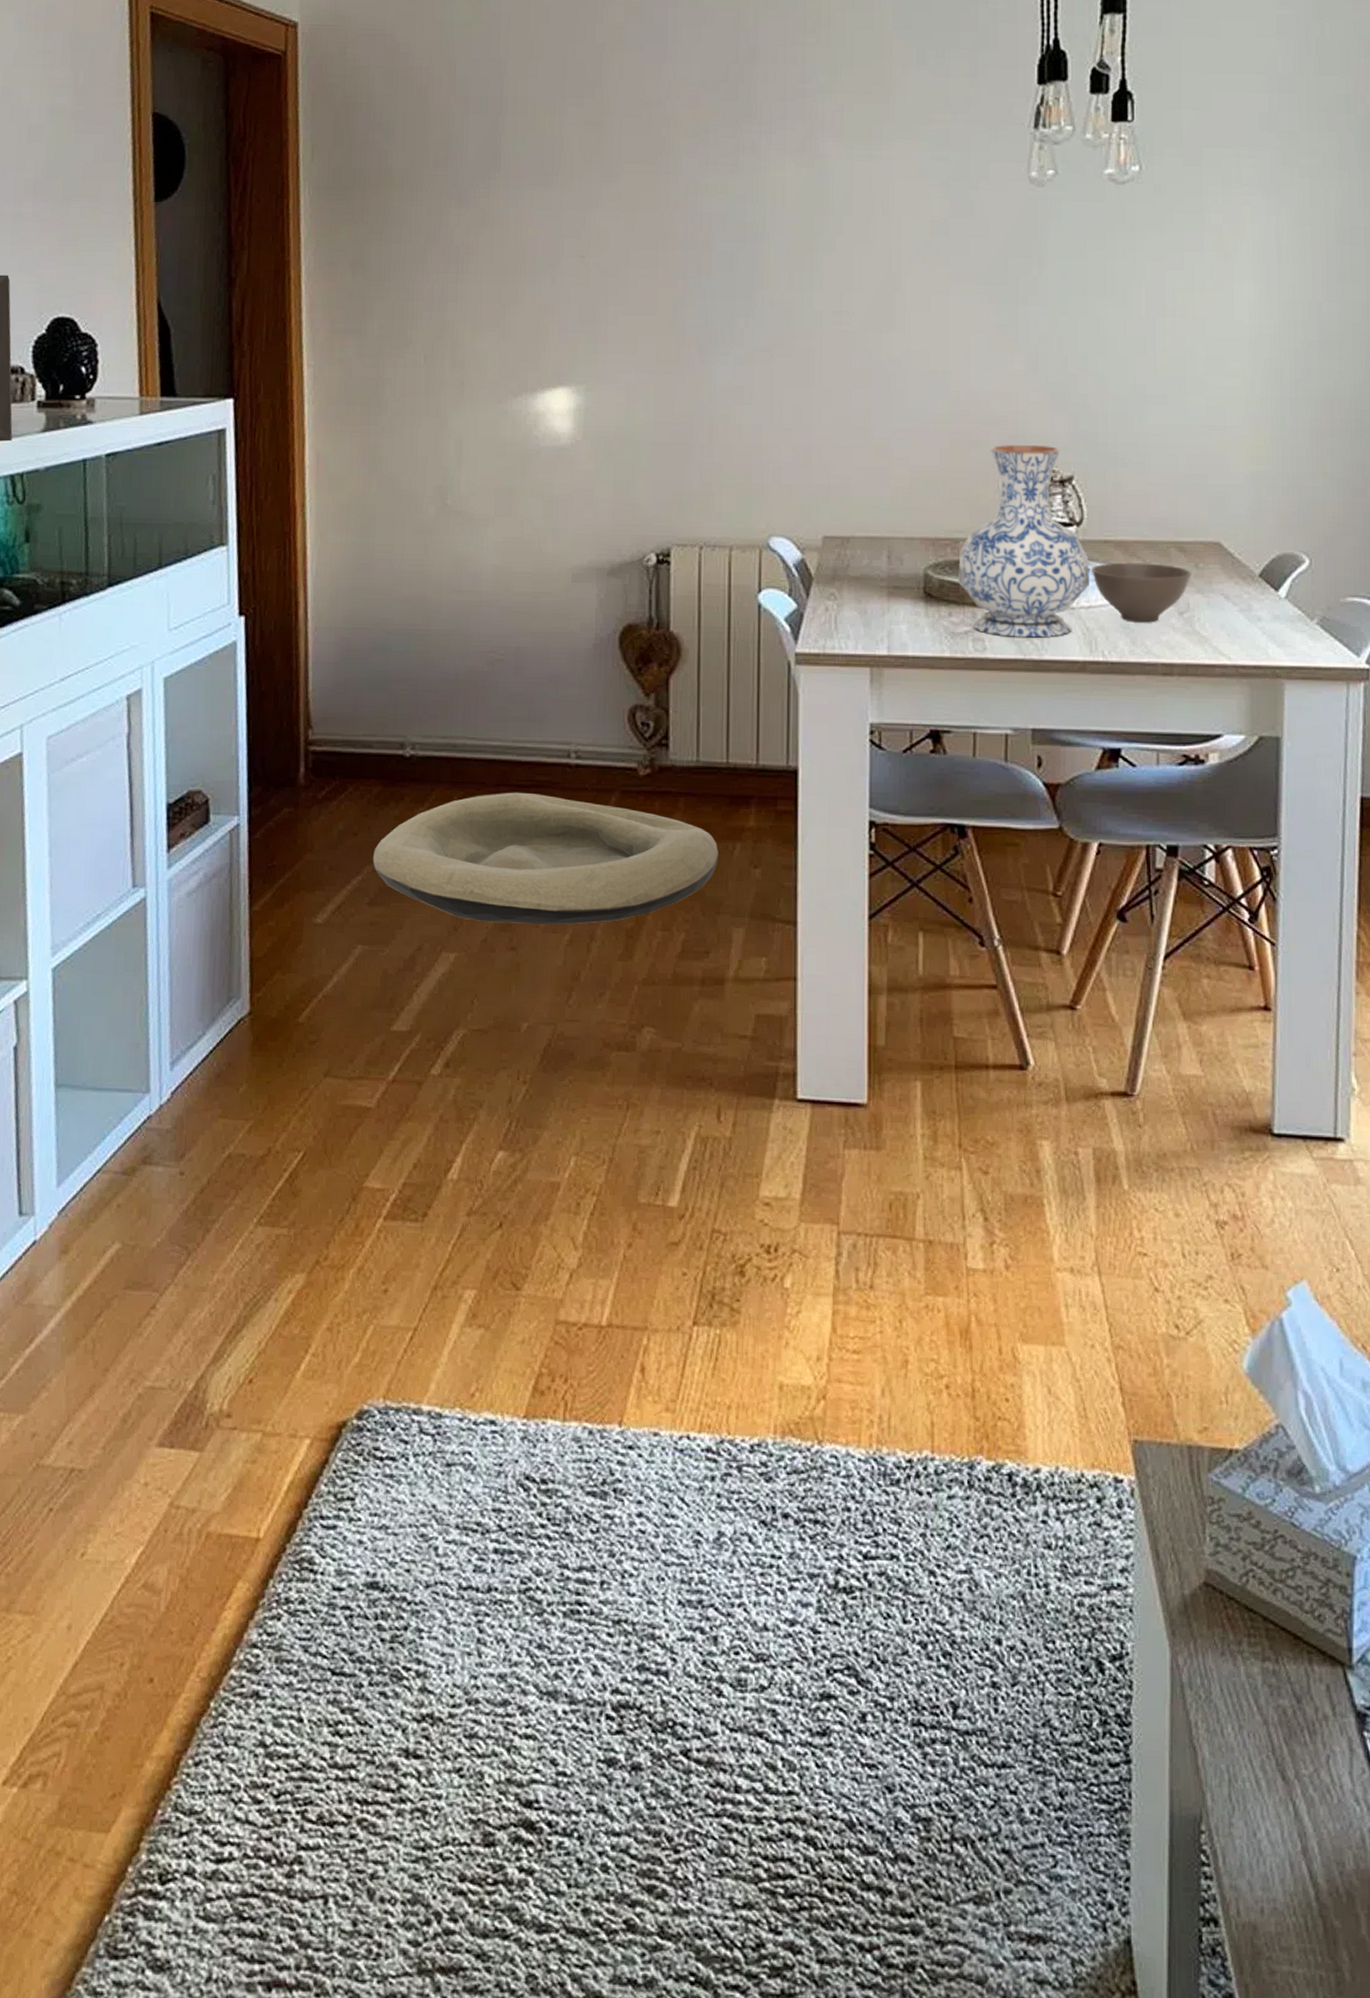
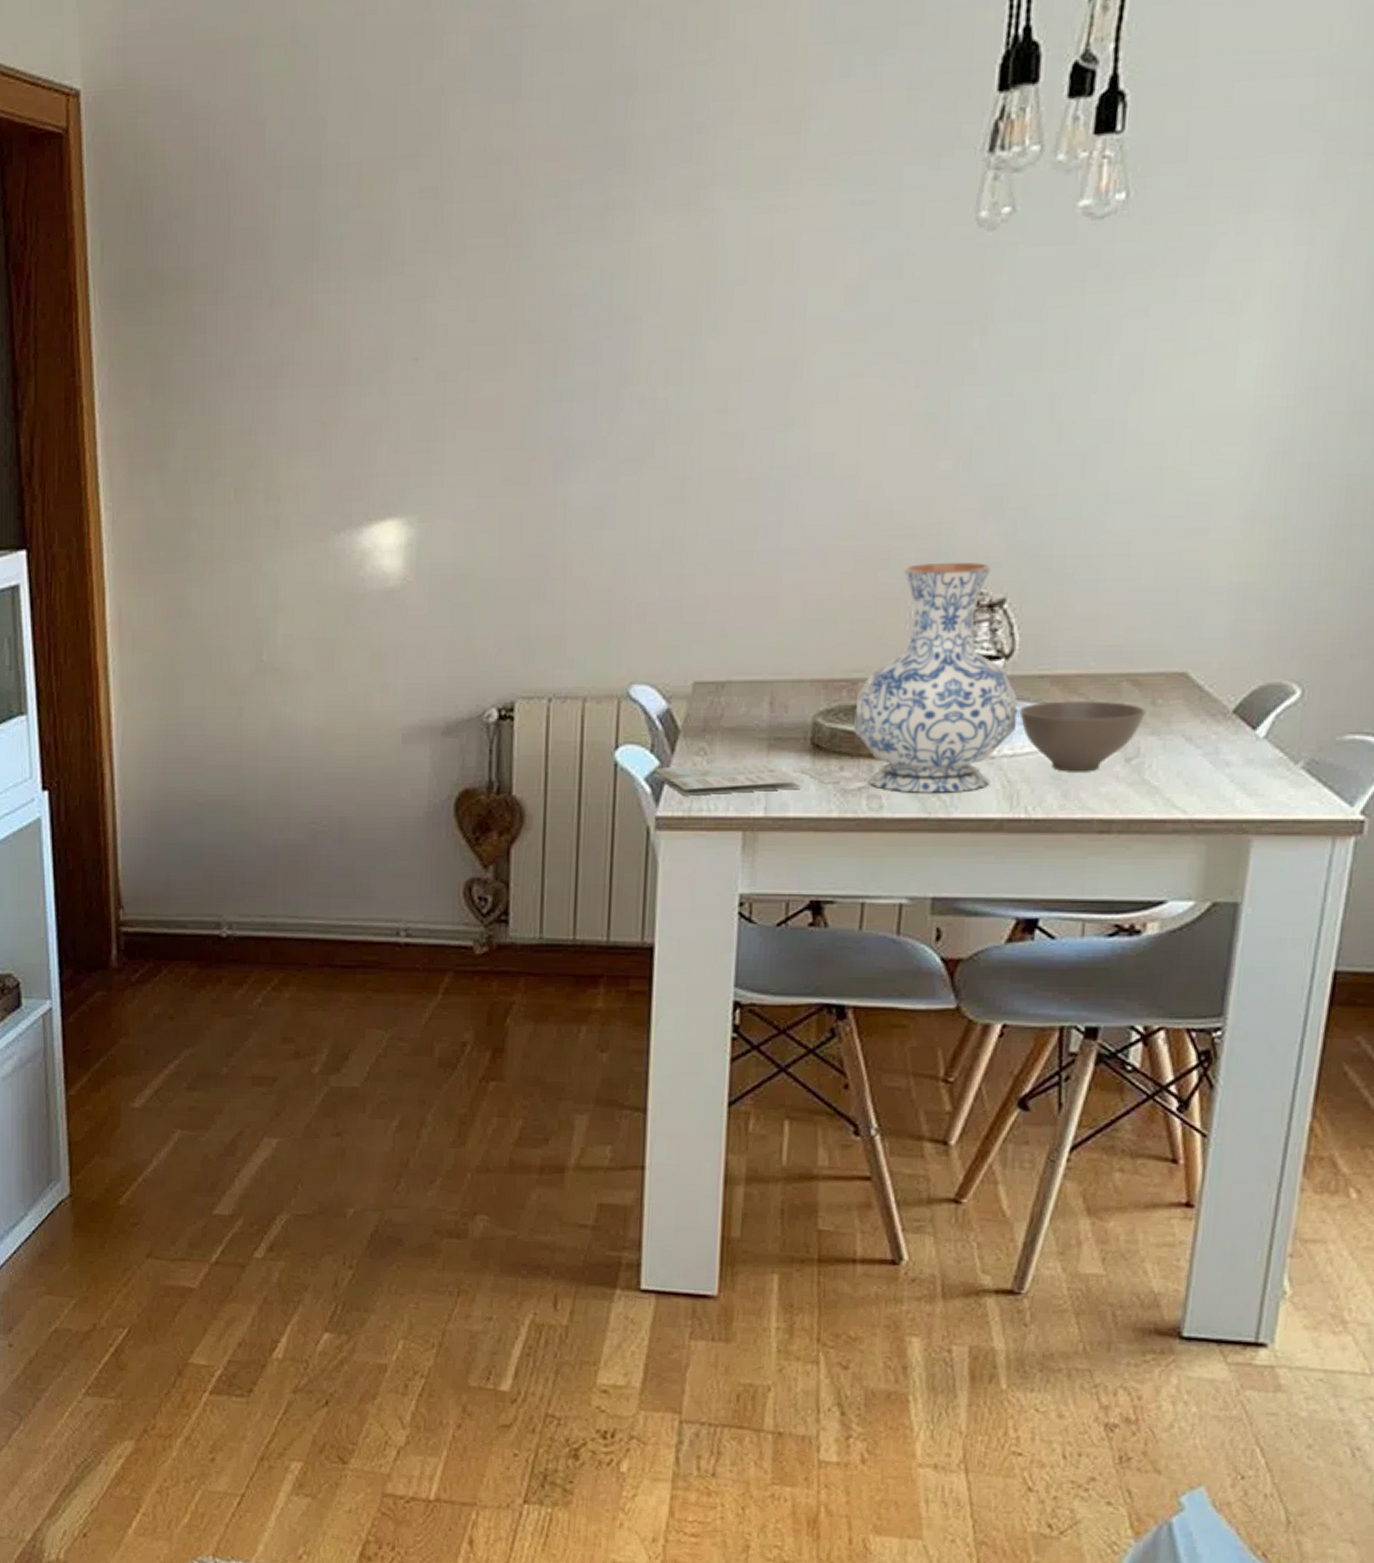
dog bed: present [372,792,719,925] -> none [189,973,562,1111]
magazine: none [792,606,951,635] -> present [654,761,842,796]

